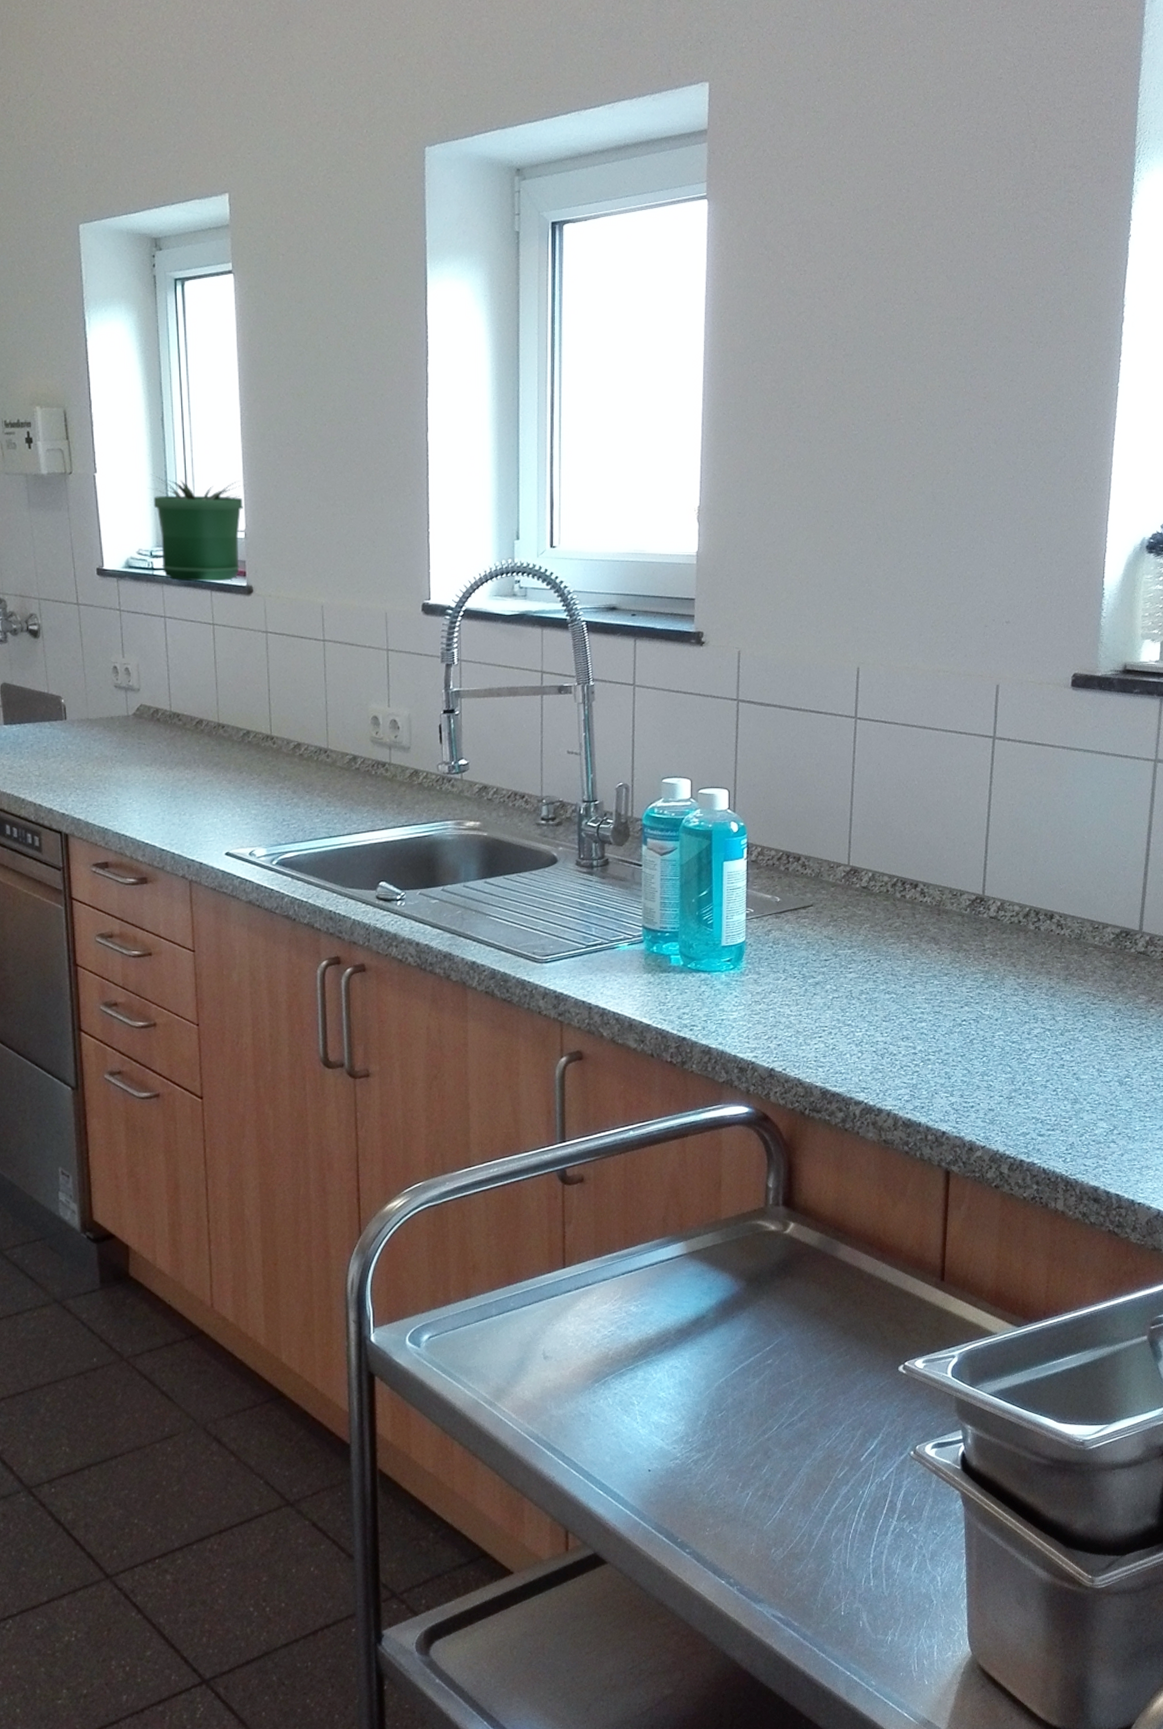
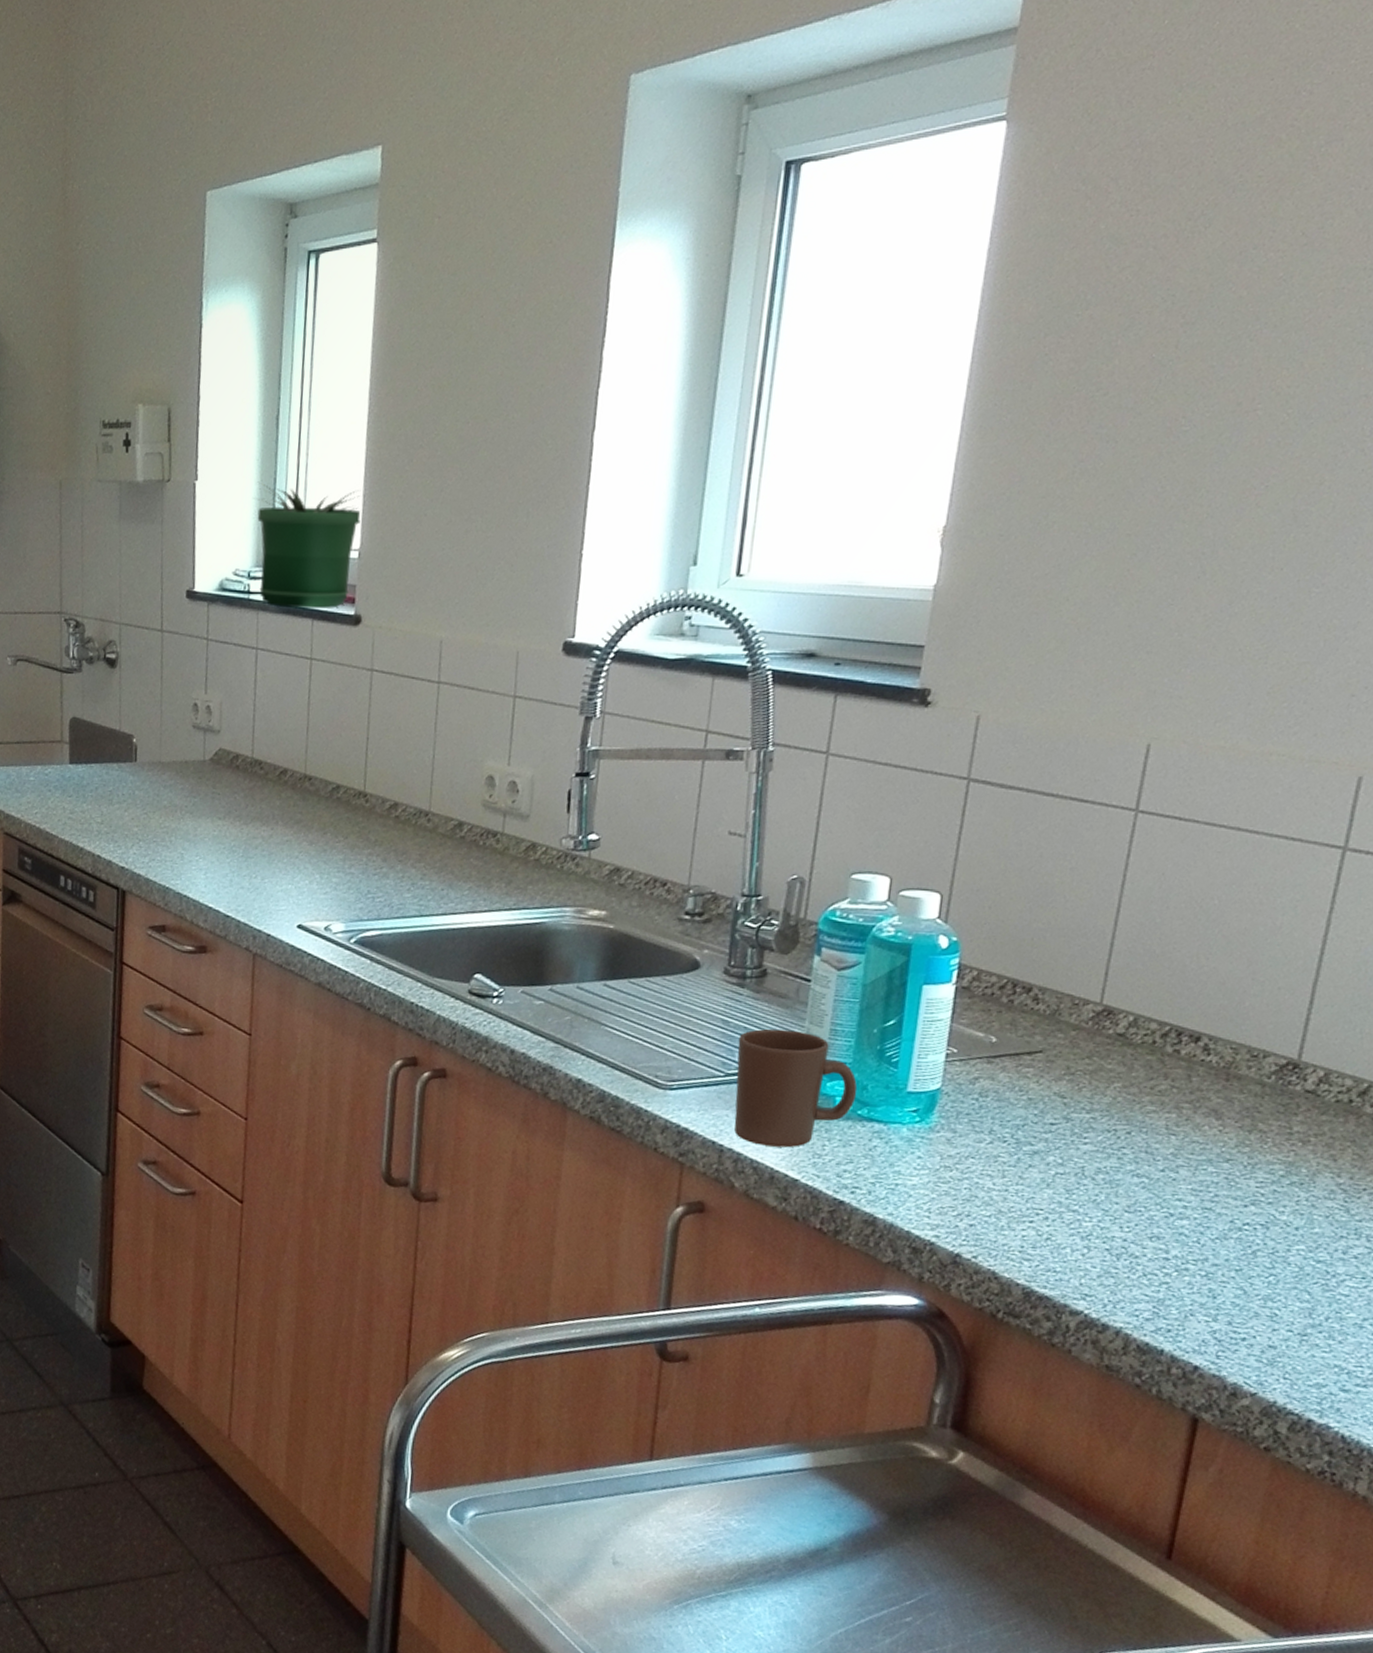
mug: none [593,906,686,1000] -> present [734,1028,858,1148]

